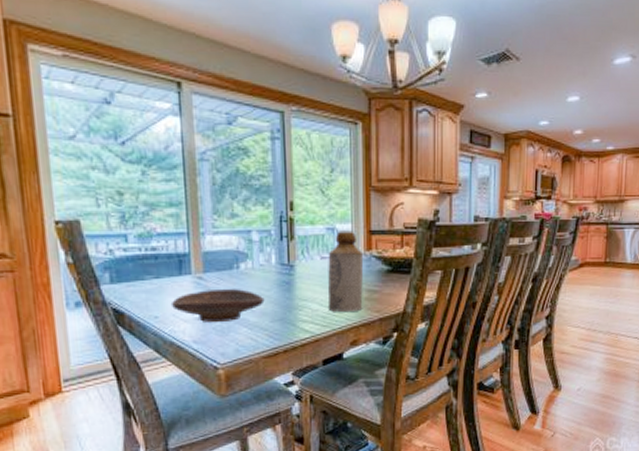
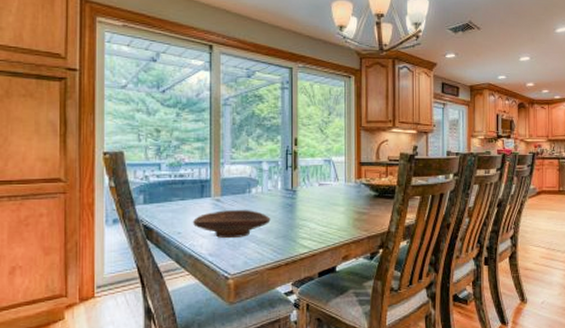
bottle: present [327,231,364,313] -> none [323,162,355,231]

